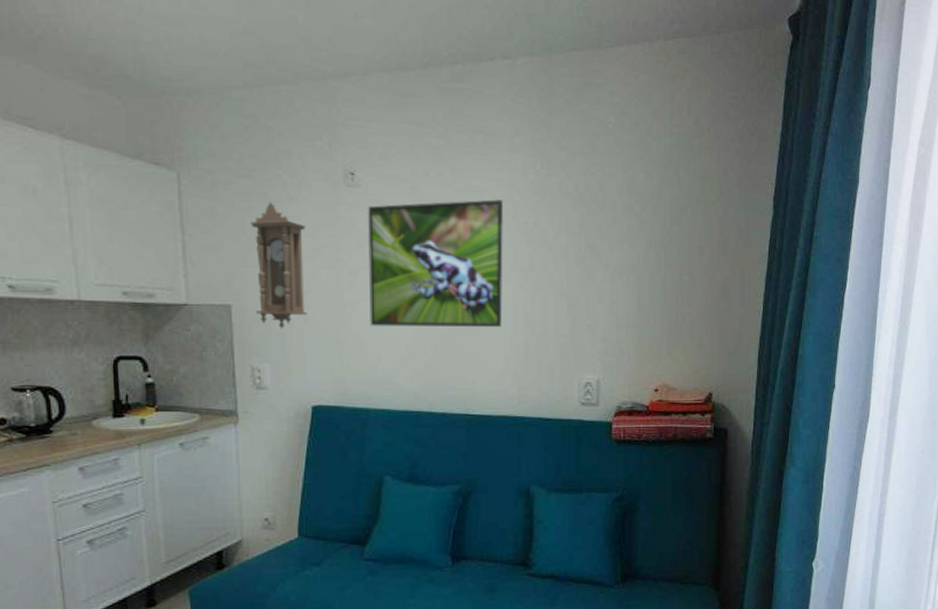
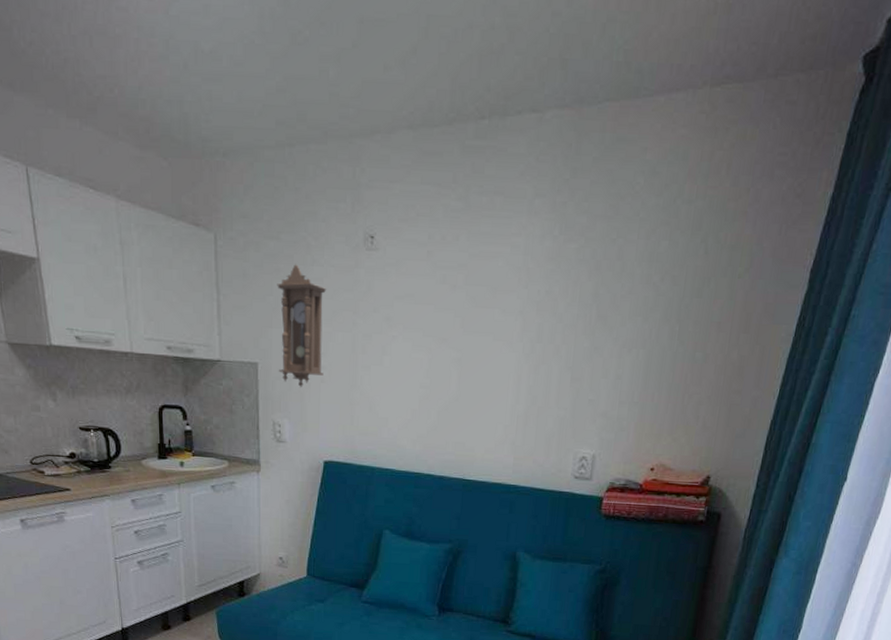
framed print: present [368,199,503,328] -> none [380,265,517,398]

